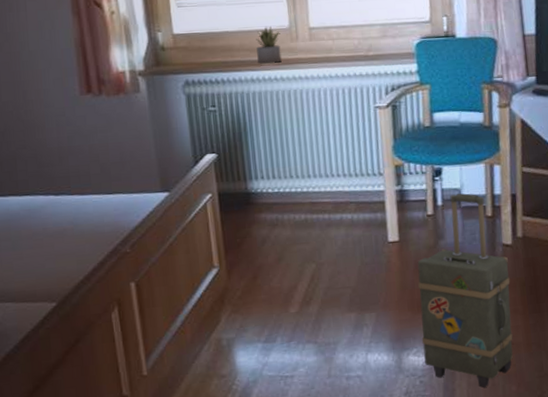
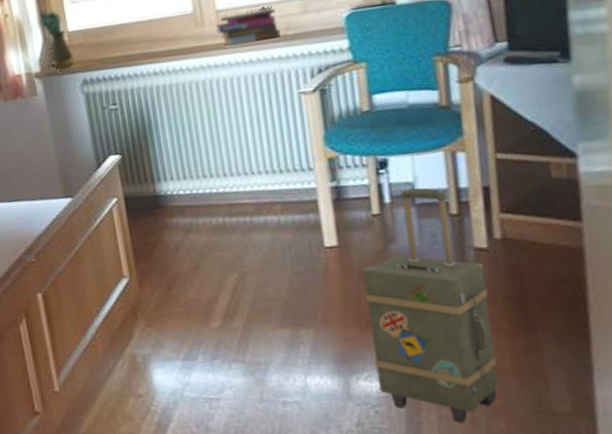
vase: none [145,11,177,71] -> present [39,10,73,71]
succulent plant: present [256,27,282,64] -> none [156,14,187,55]
books: none [307,29,363,61] -> present [215,7,281,47]

